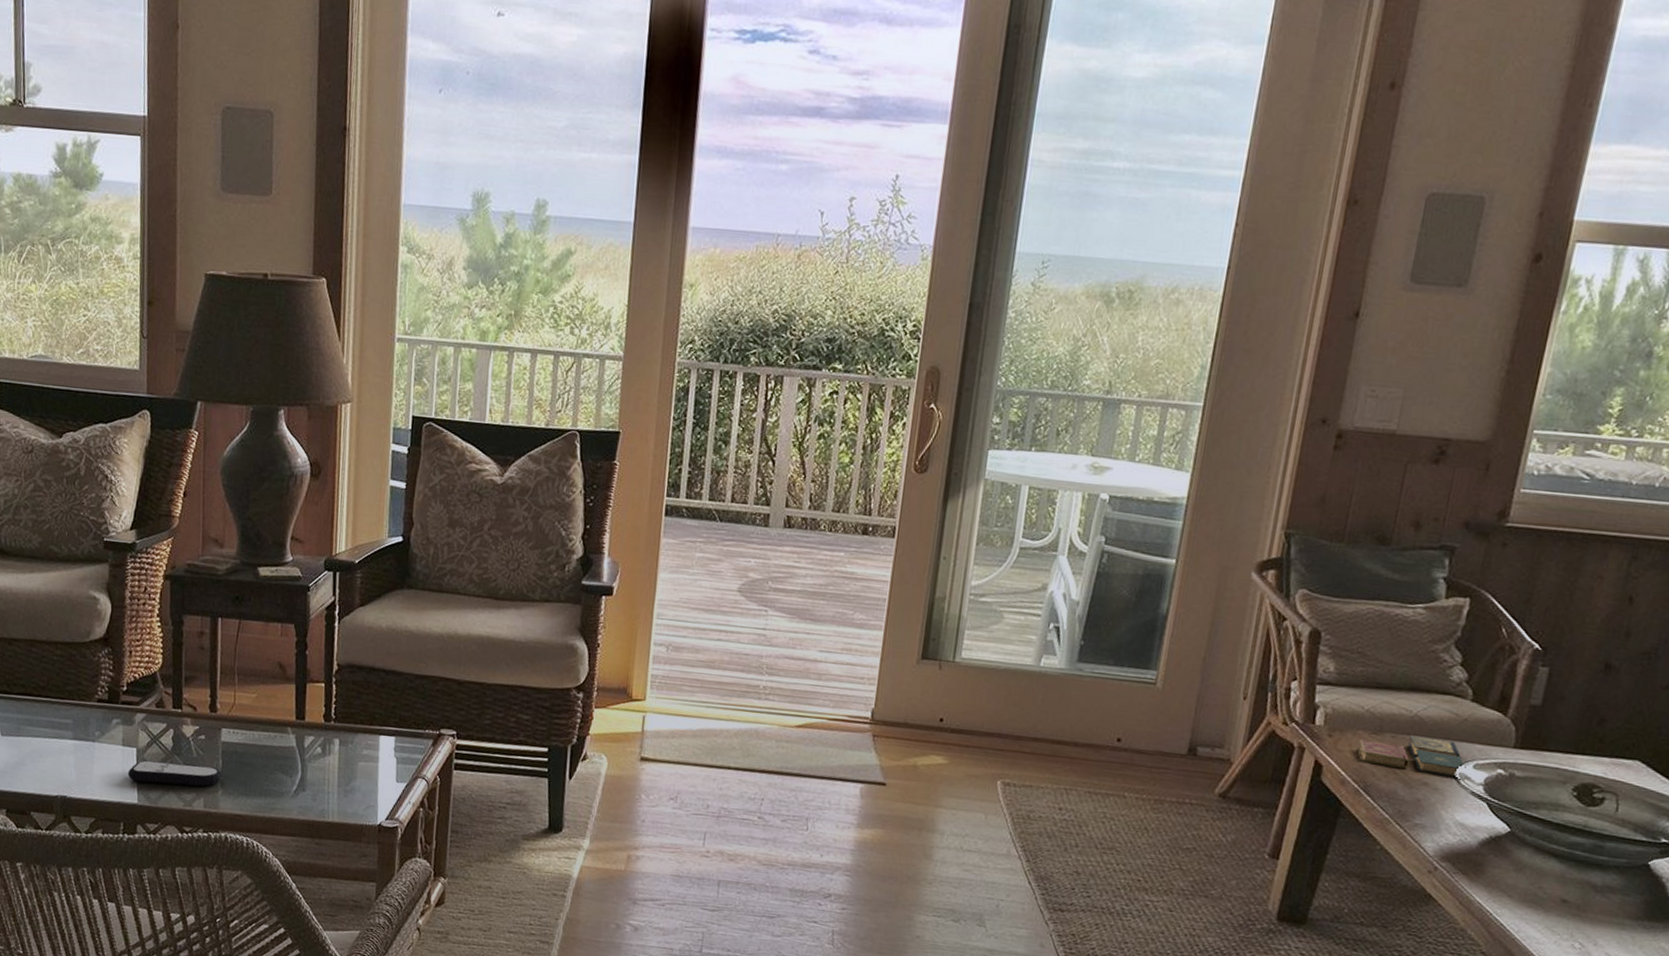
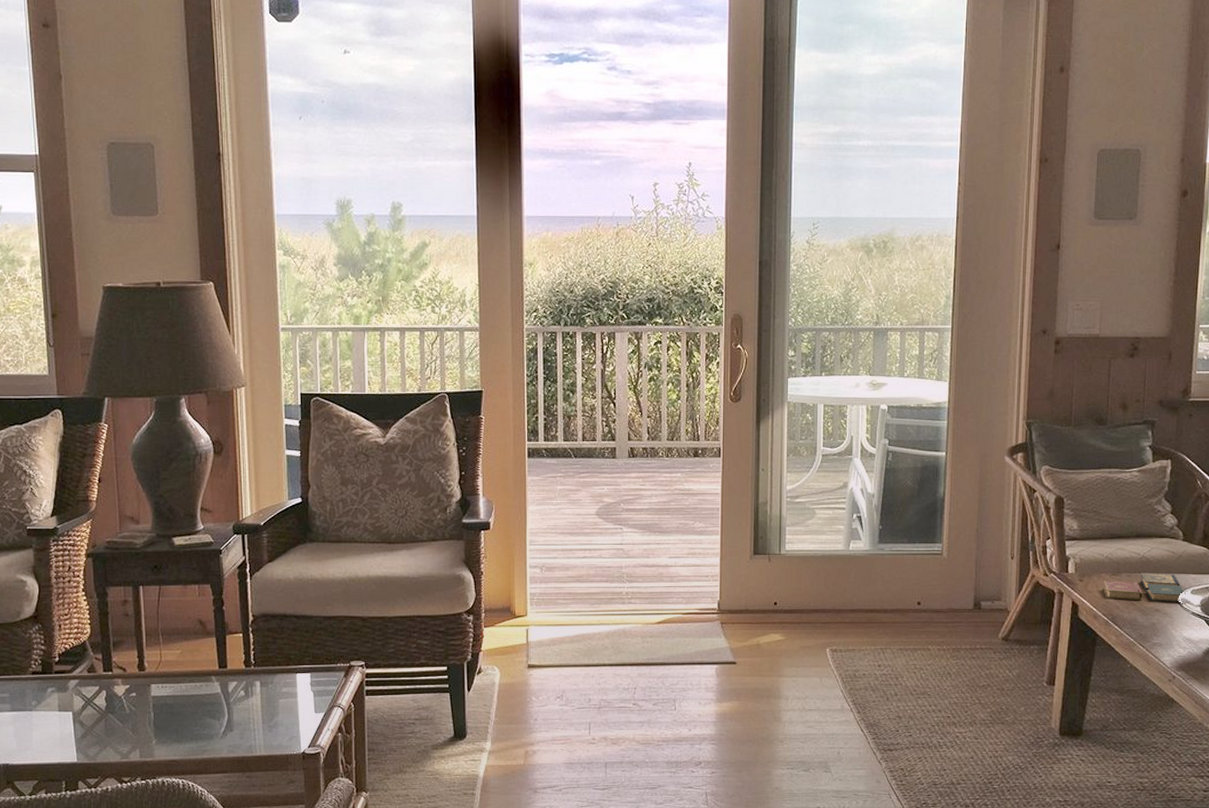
remote control: present [127,760,223,787] -> none [65,719,155,742]

